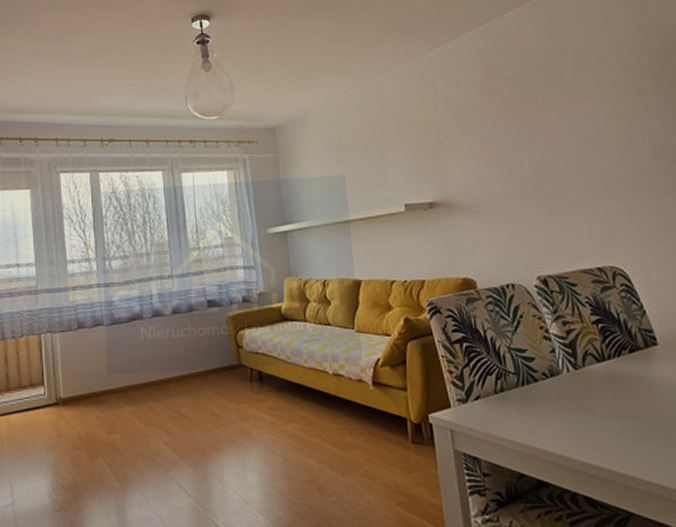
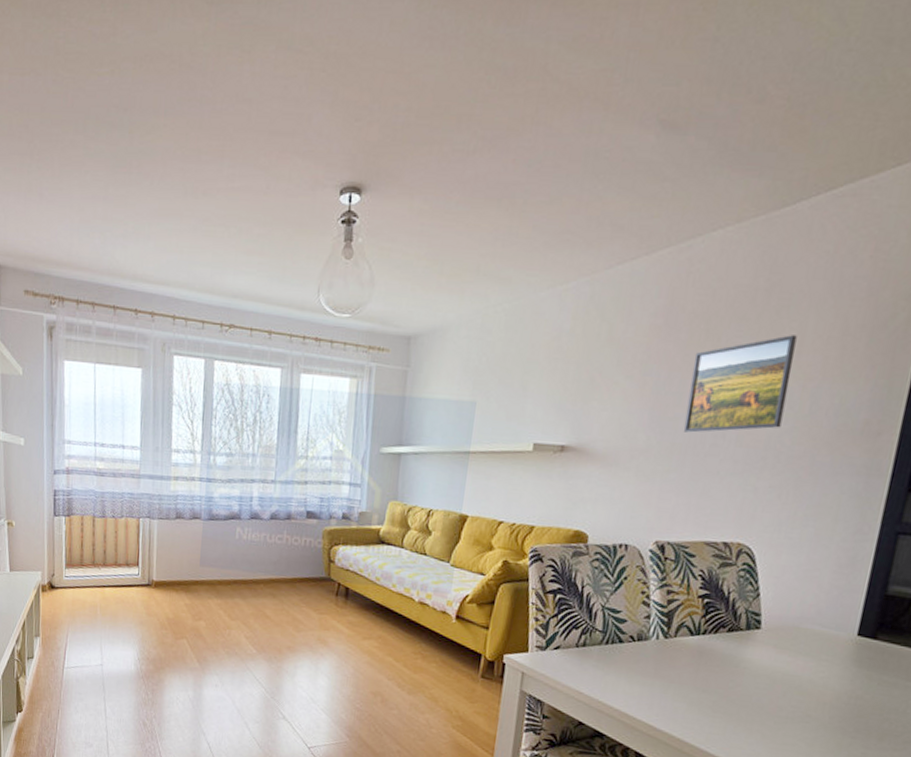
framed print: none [520,84,611,175] -> present [683,335,797,433]

